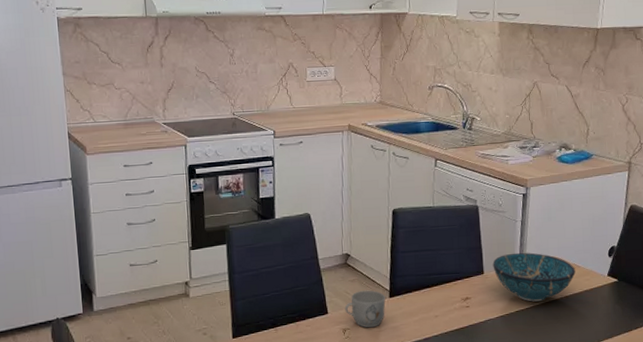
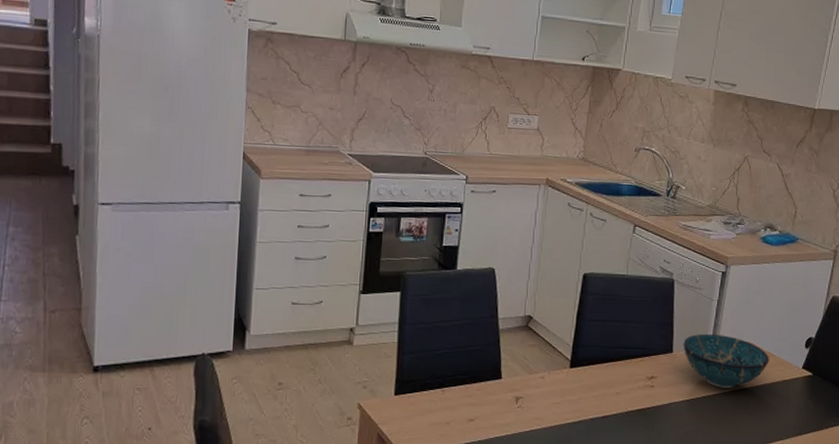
mug: present [344,290,386,328] -> none [520,357,566,399]

